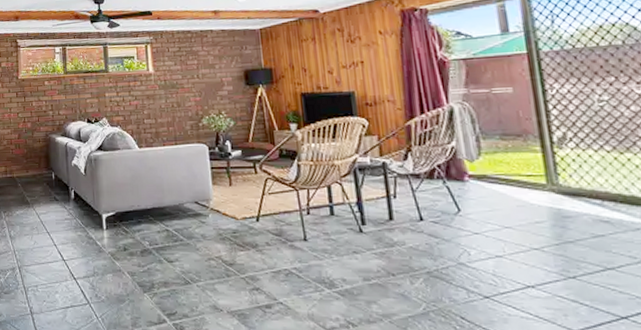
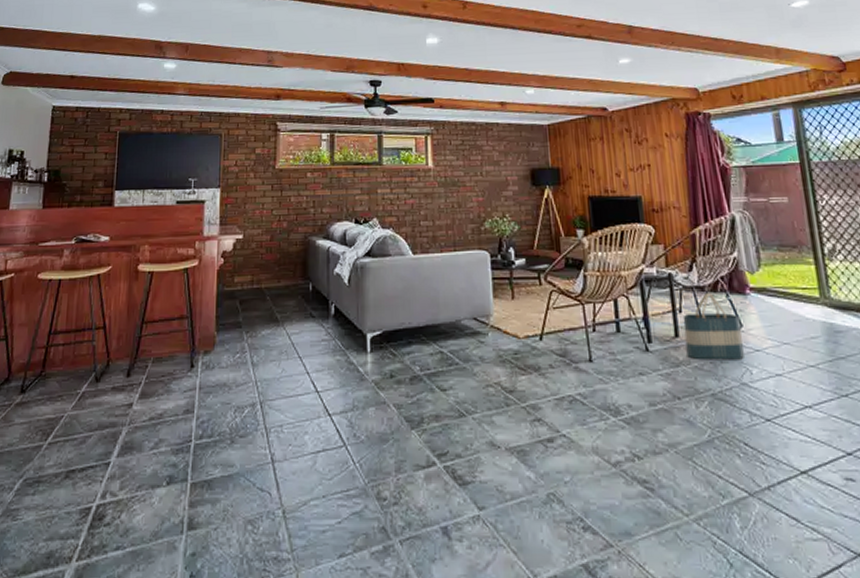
tote bag: none [397,180,462,242] -> present [682,293,744,360]

